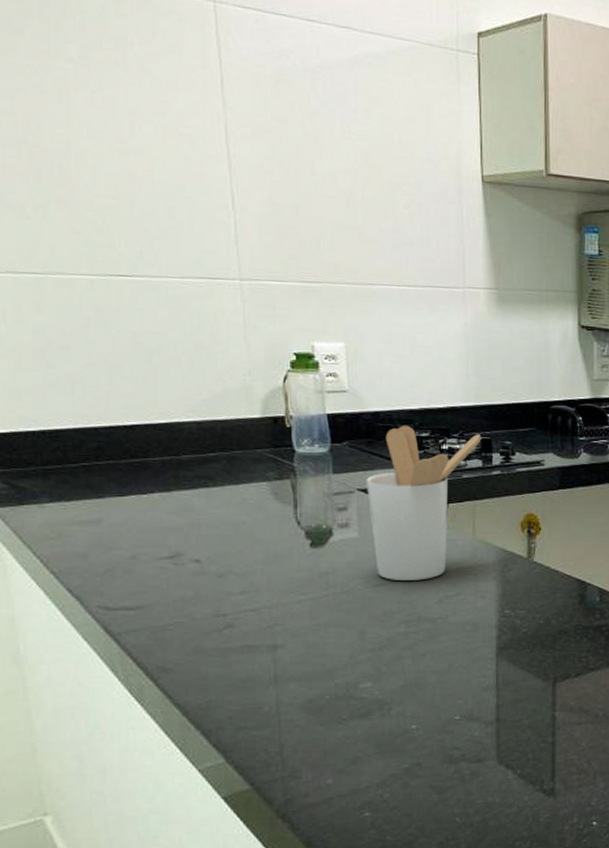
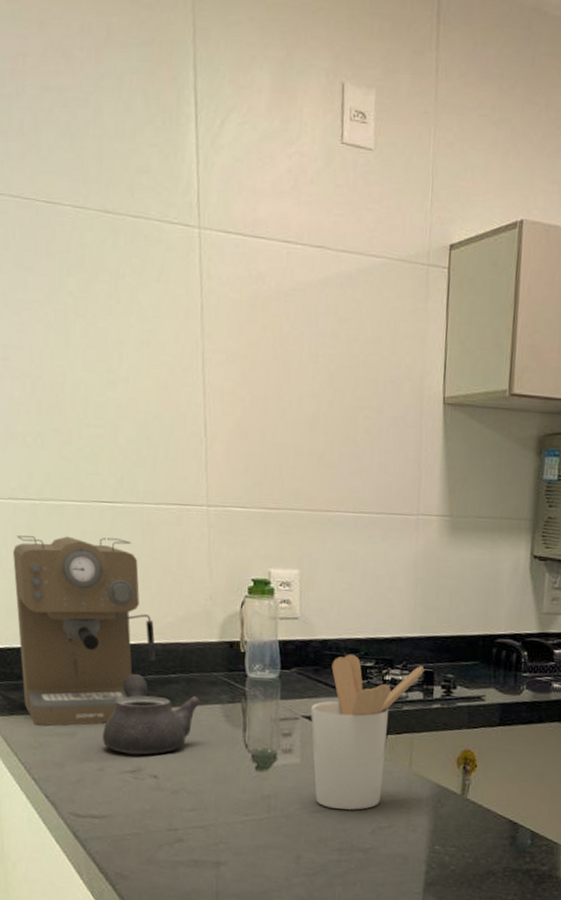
coffee maker: none [15,311,191,515] -> present [13,535,156,726]
teapot: none [132,454,245,539] -> present [102,674,201,755]

